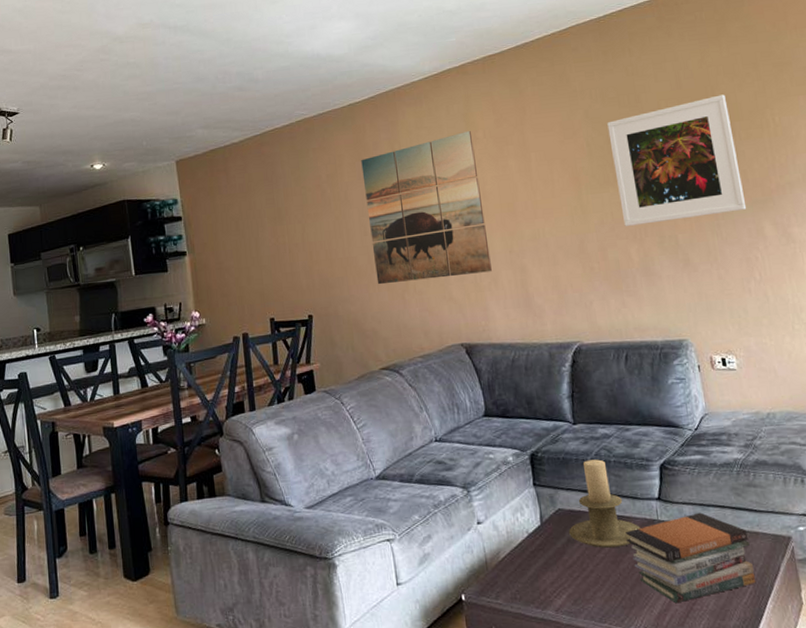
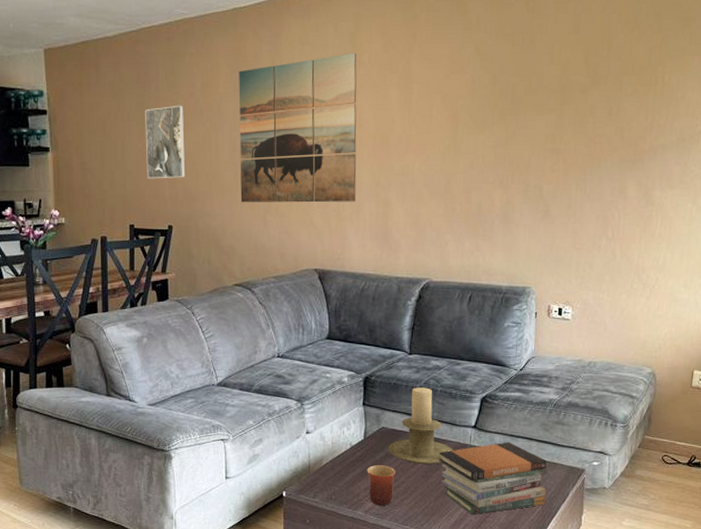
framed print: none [275,197,321,271] -> present [145,105,186,179]
mug: none [549,552,585,602] -> present [367,464,397,506]
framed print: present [607,94,747,226] -> none [493,45,621,171]

